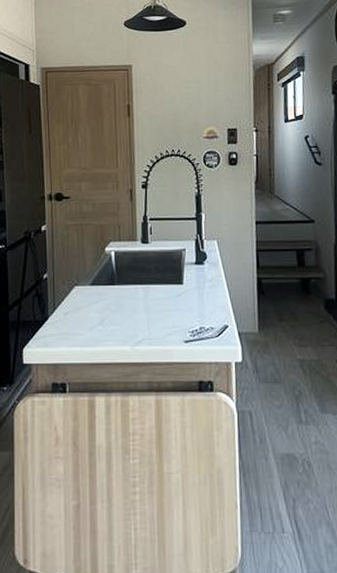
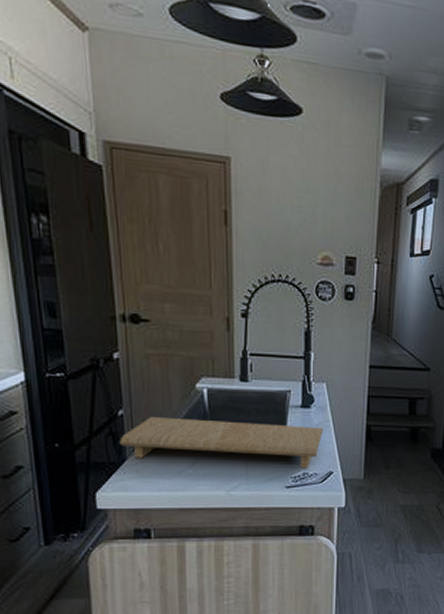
cutting board: none [43,278,217,323] -> present [119,417,324,468]

